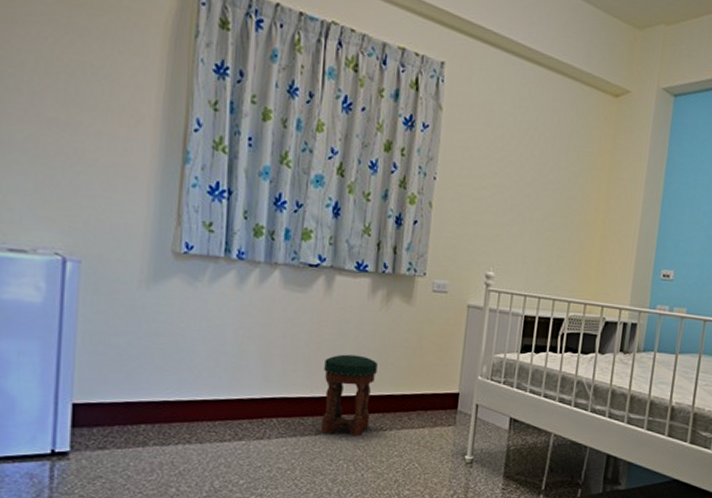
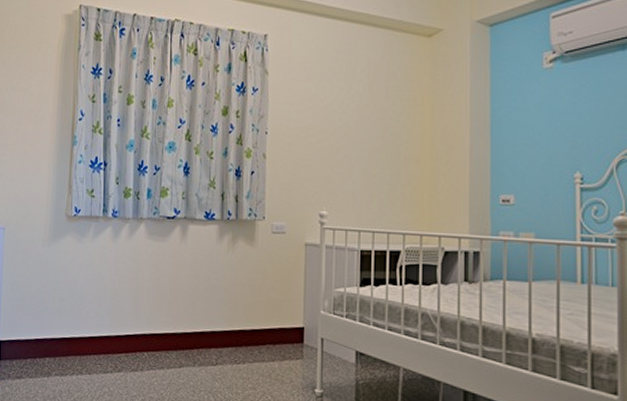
stool: present [321,354,377,437] -> none [184,293,228,370]

